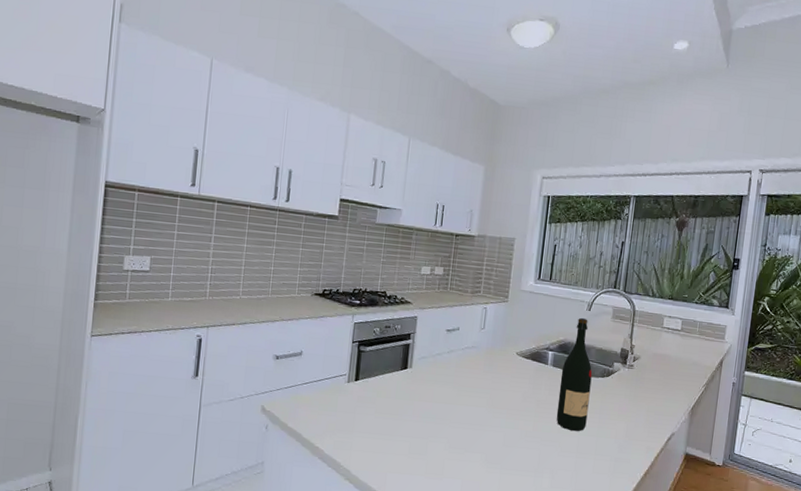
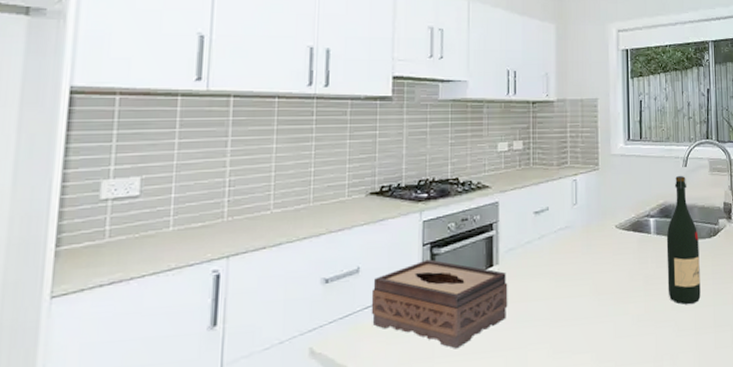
tissue box: none [308,354,418,429] -> present [371,259,508,349]

